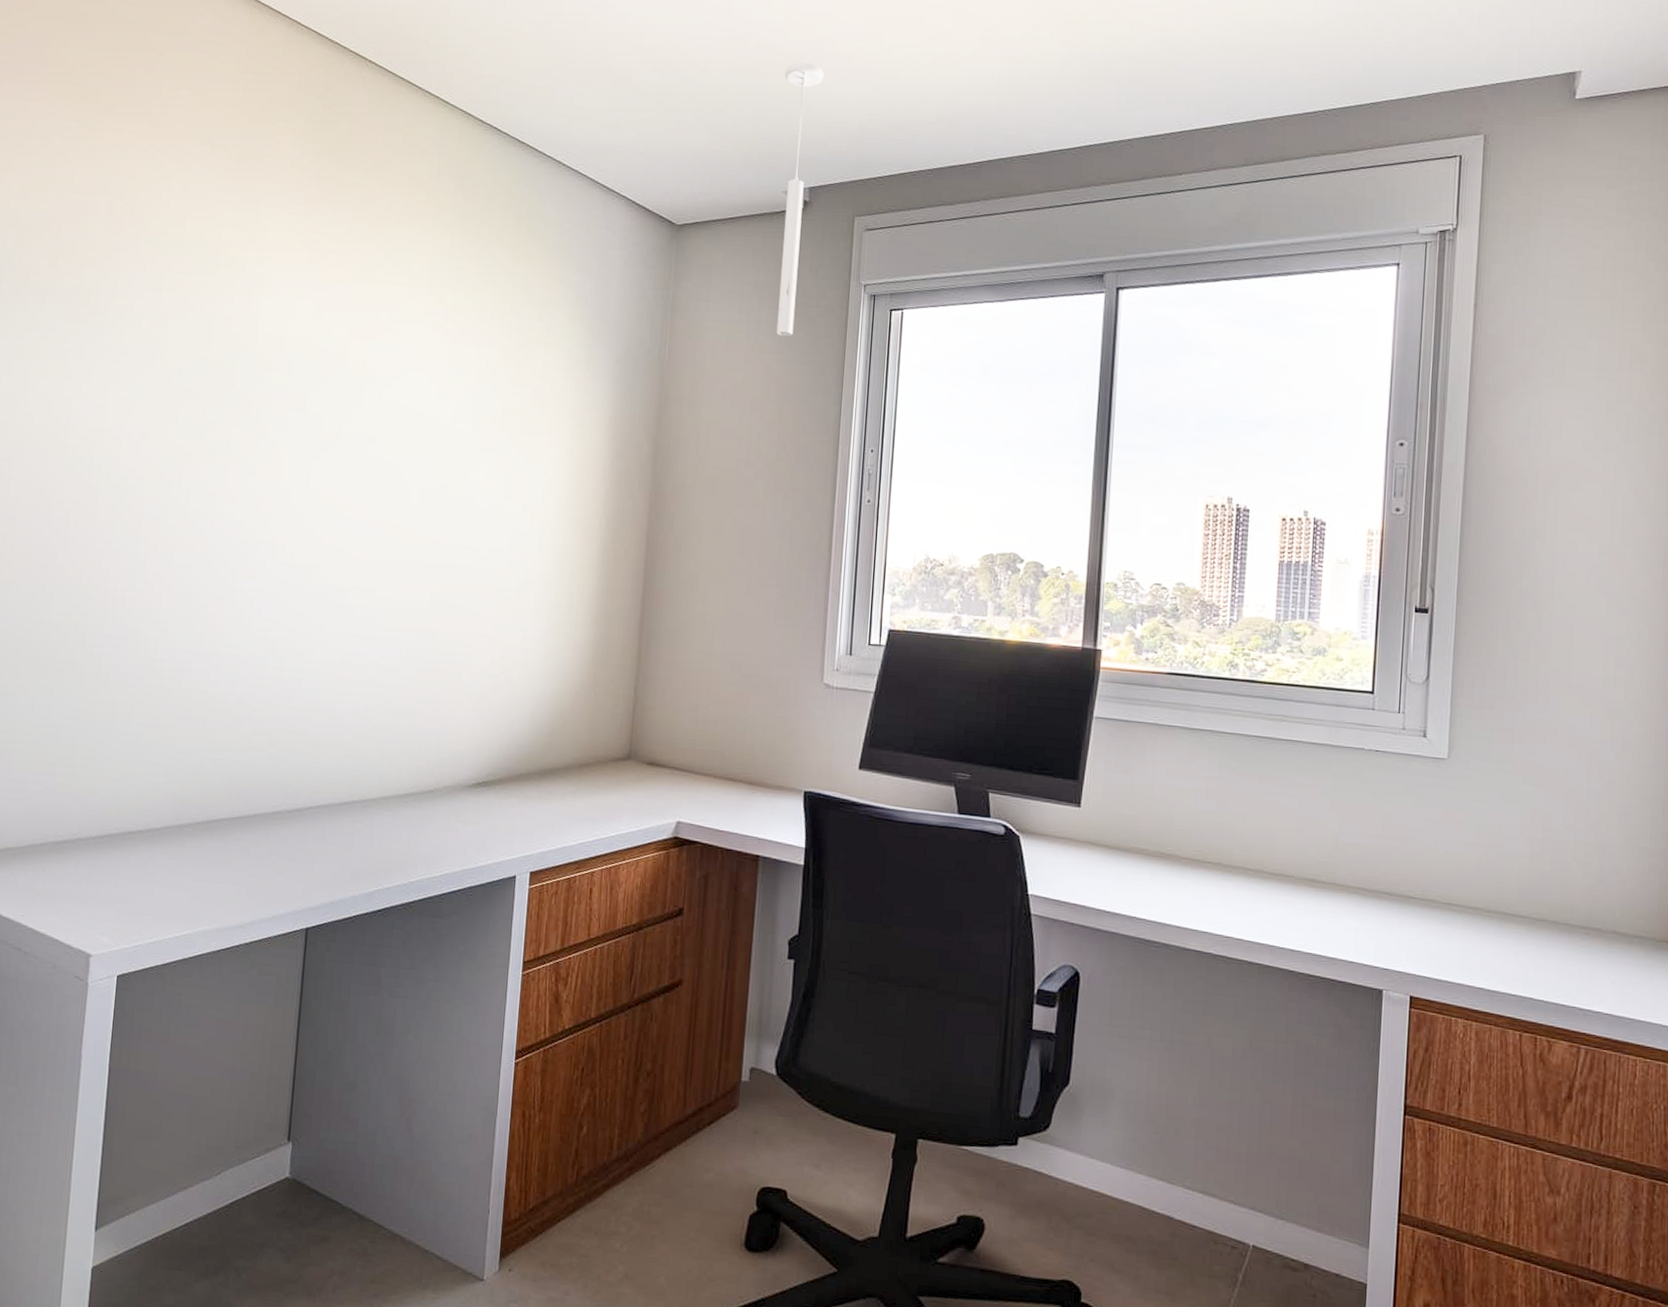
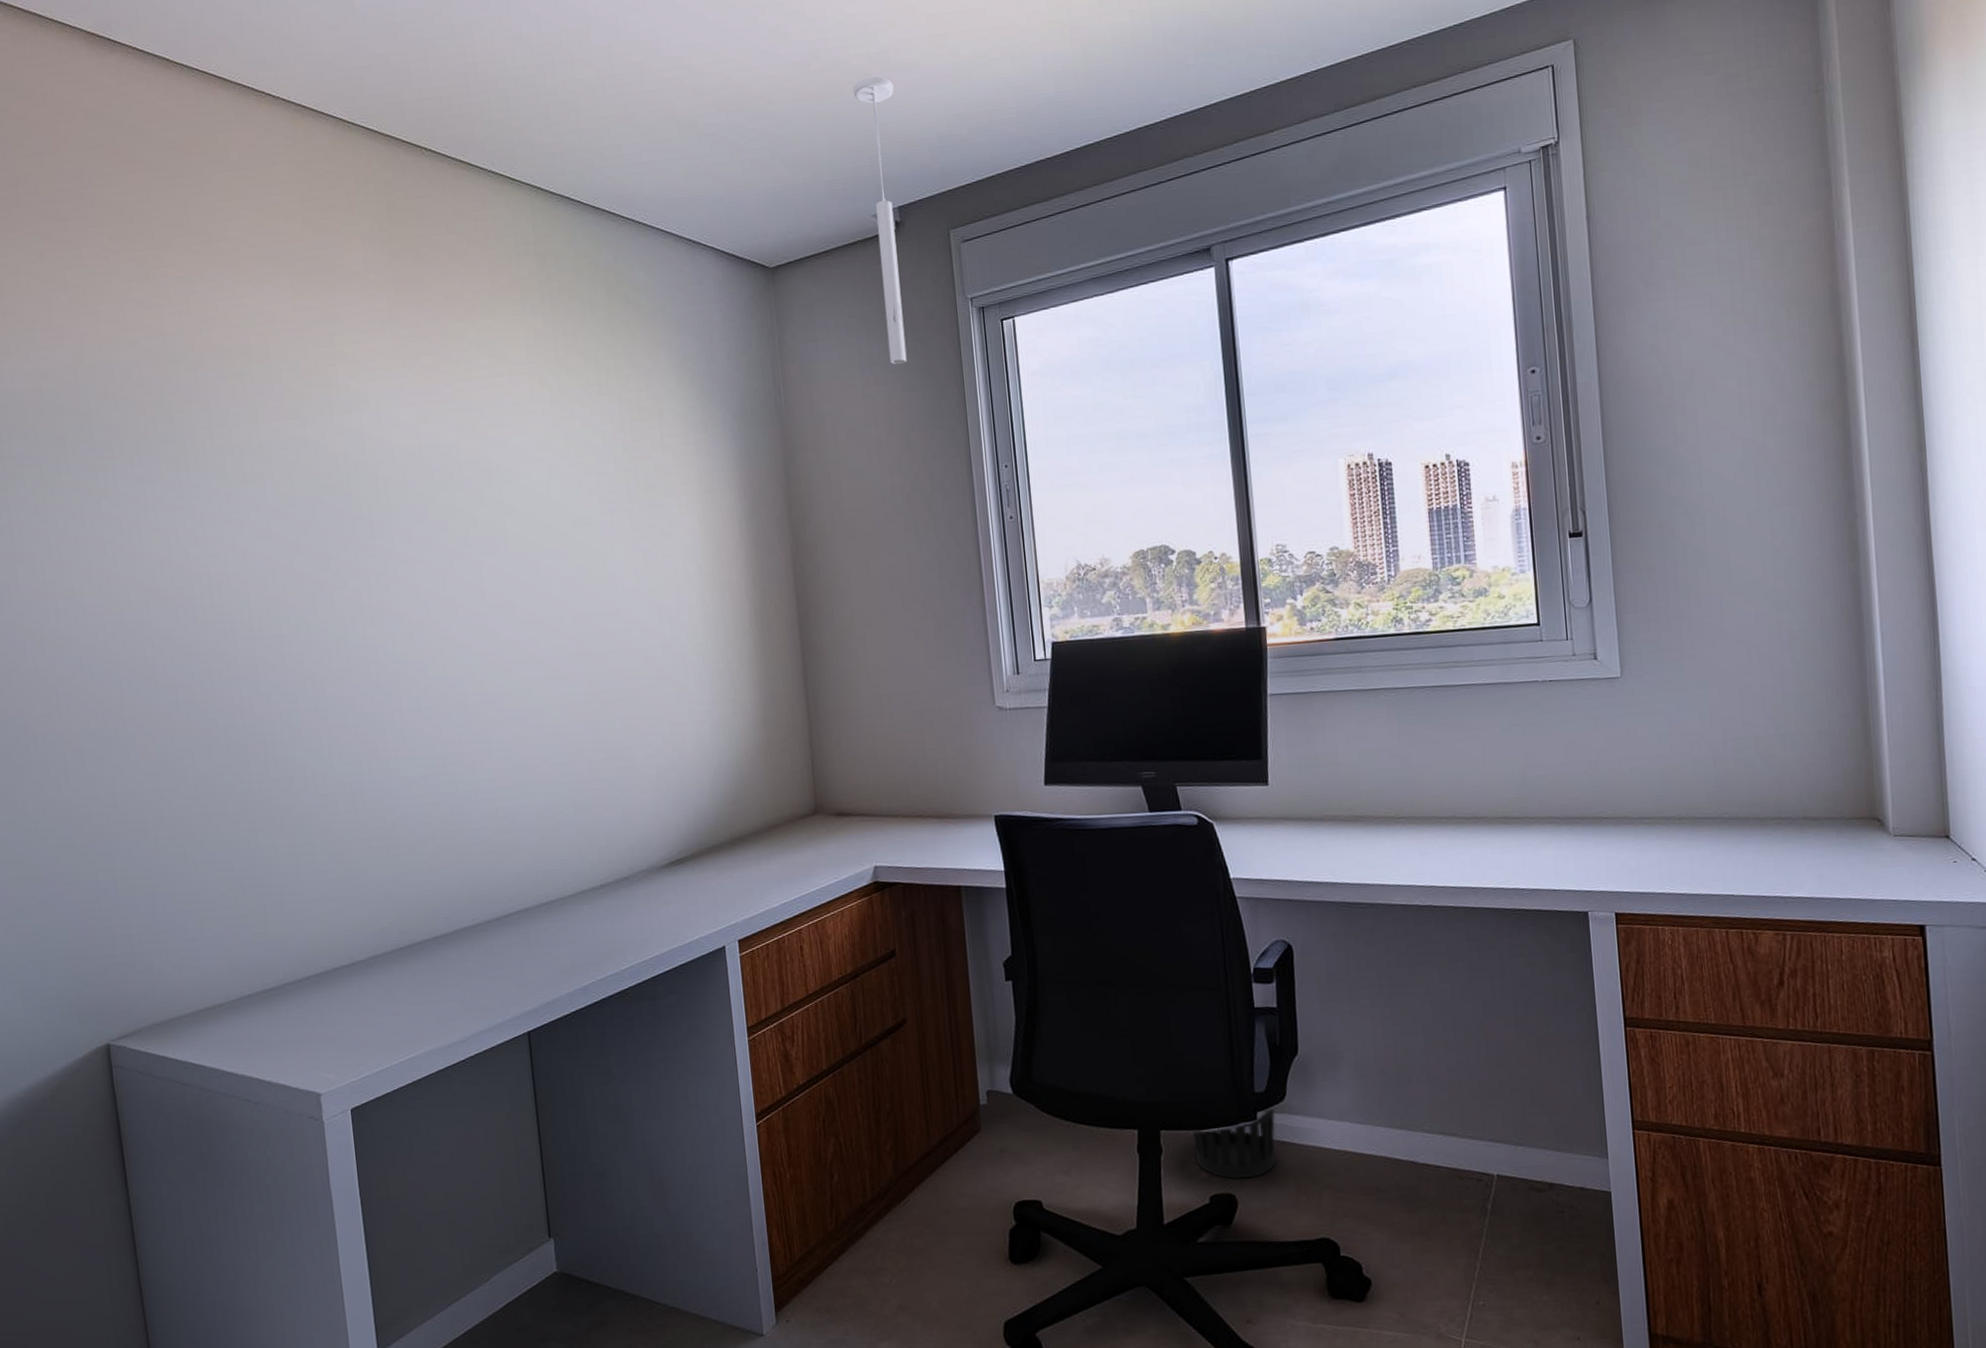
wastebasket: none [949,1134,1038,1205] -> present [1192,1106,1276,1179]

